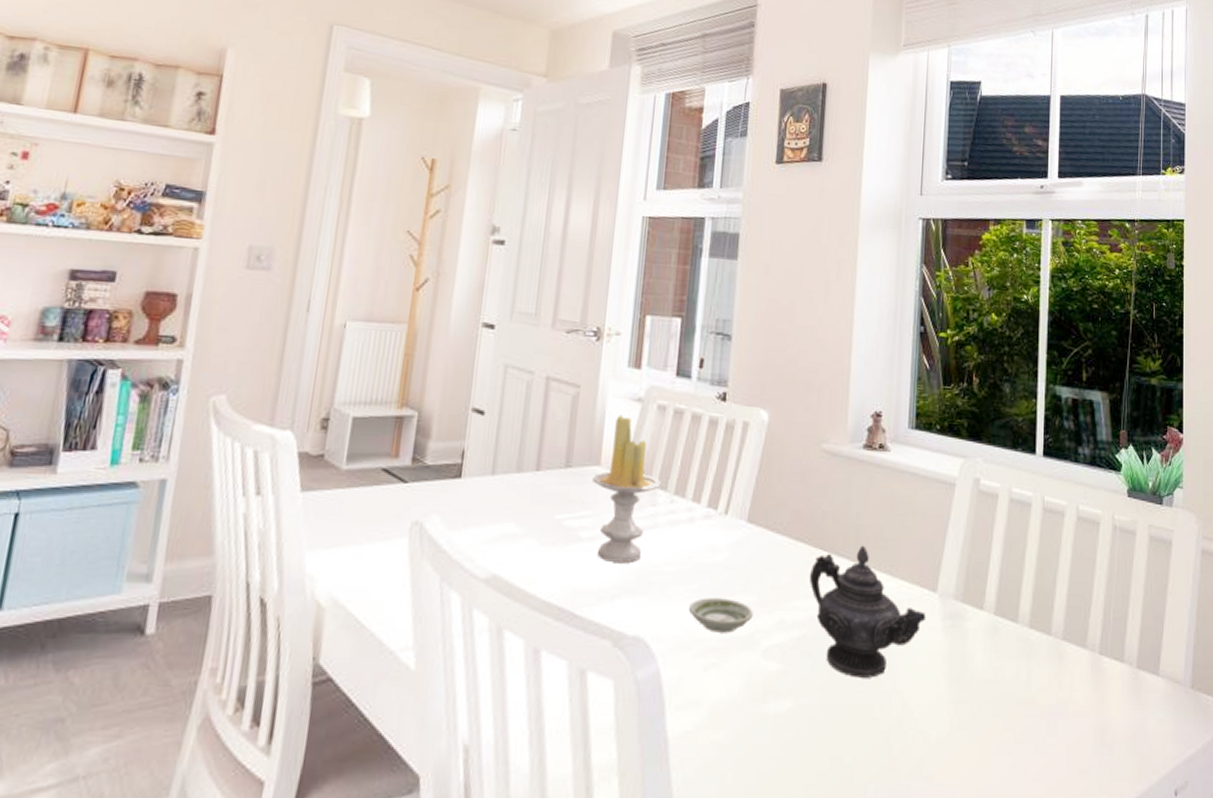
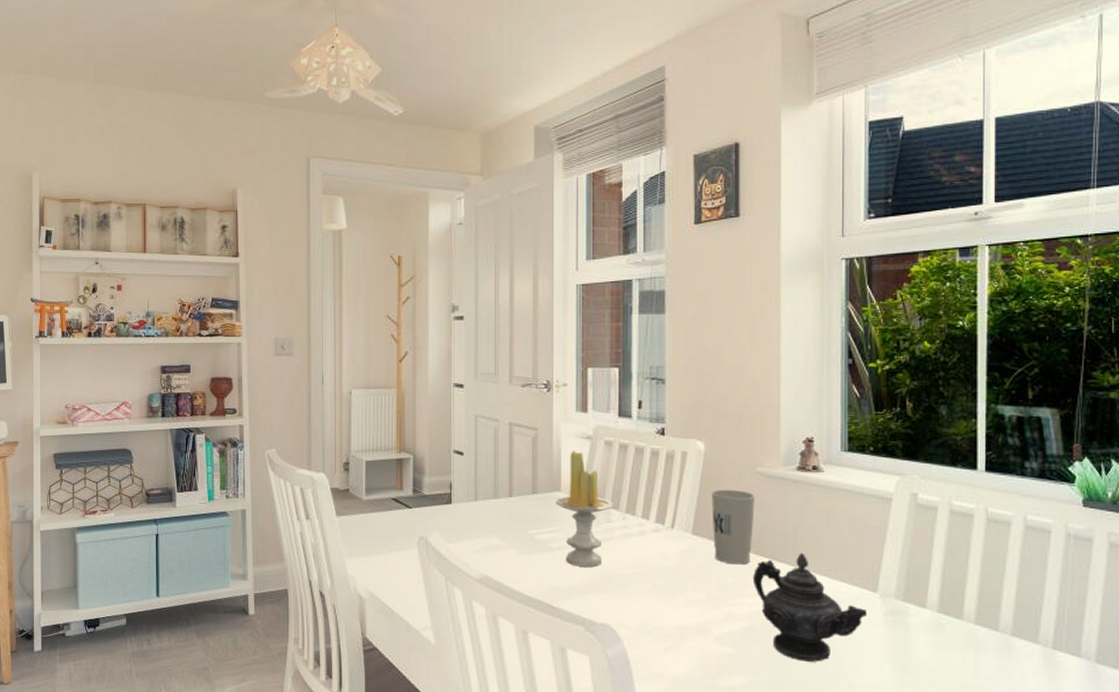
saucer: present [688,598,753,633] -> none [646,595,703,623]
cup: none [769,468,818,560] -> present [711,489,755,565]

